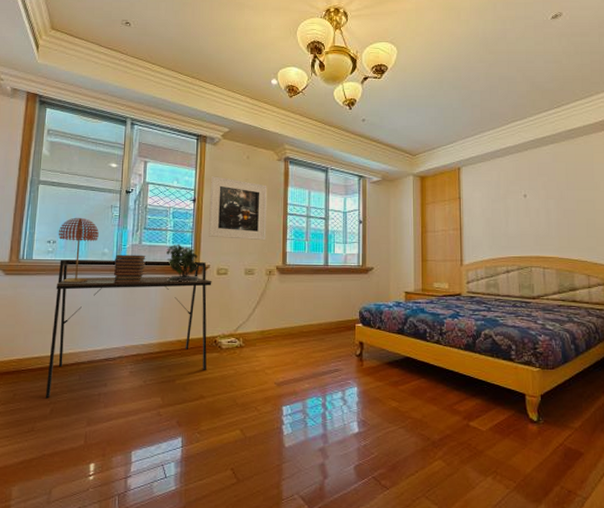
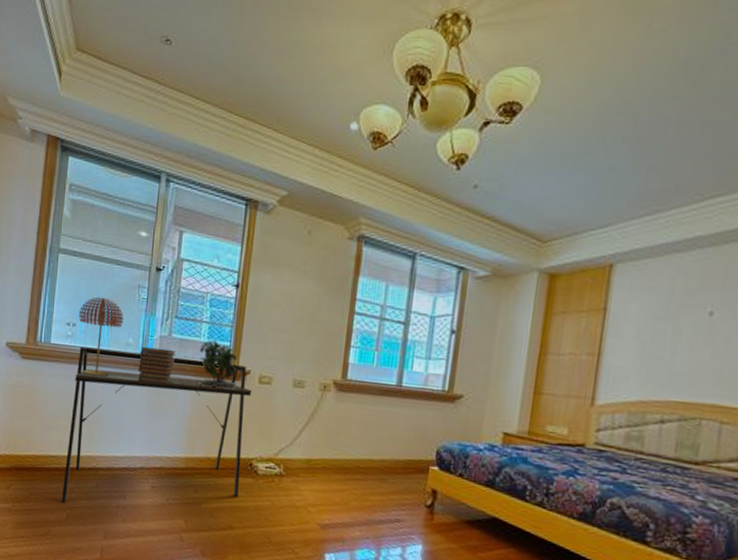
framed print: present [209,176,267,241] -> none [252,255,332,346]

